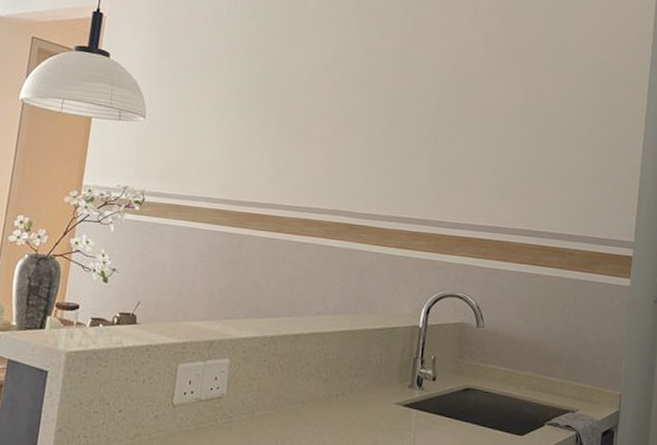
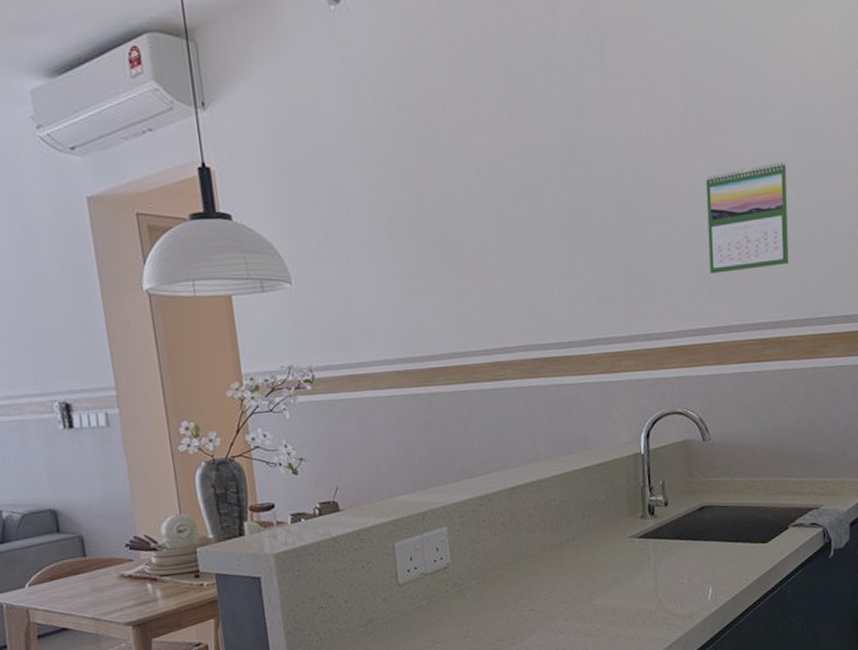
calendar: none [505,99,583,186] -> present [705,162,789,274]

